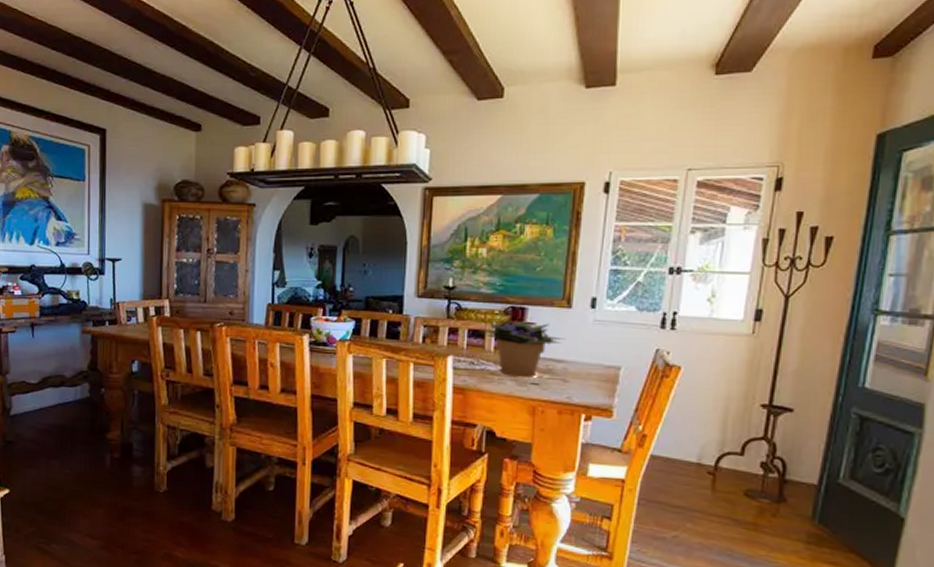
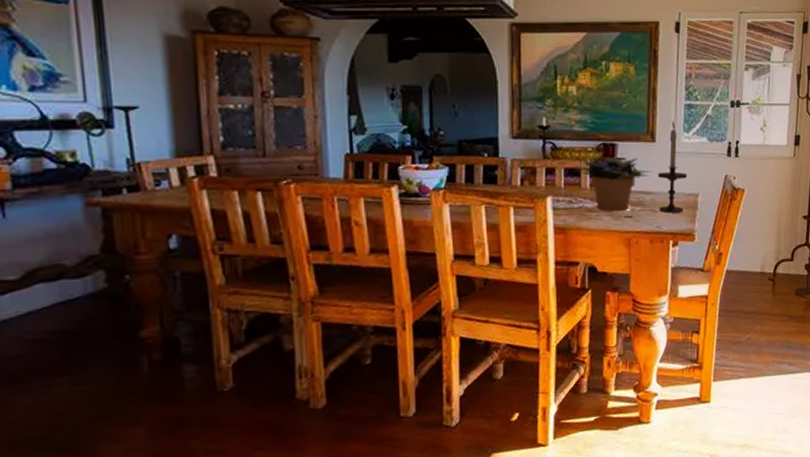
candlestick: none [571,287,609,386] -> present [657,121,688,214]

